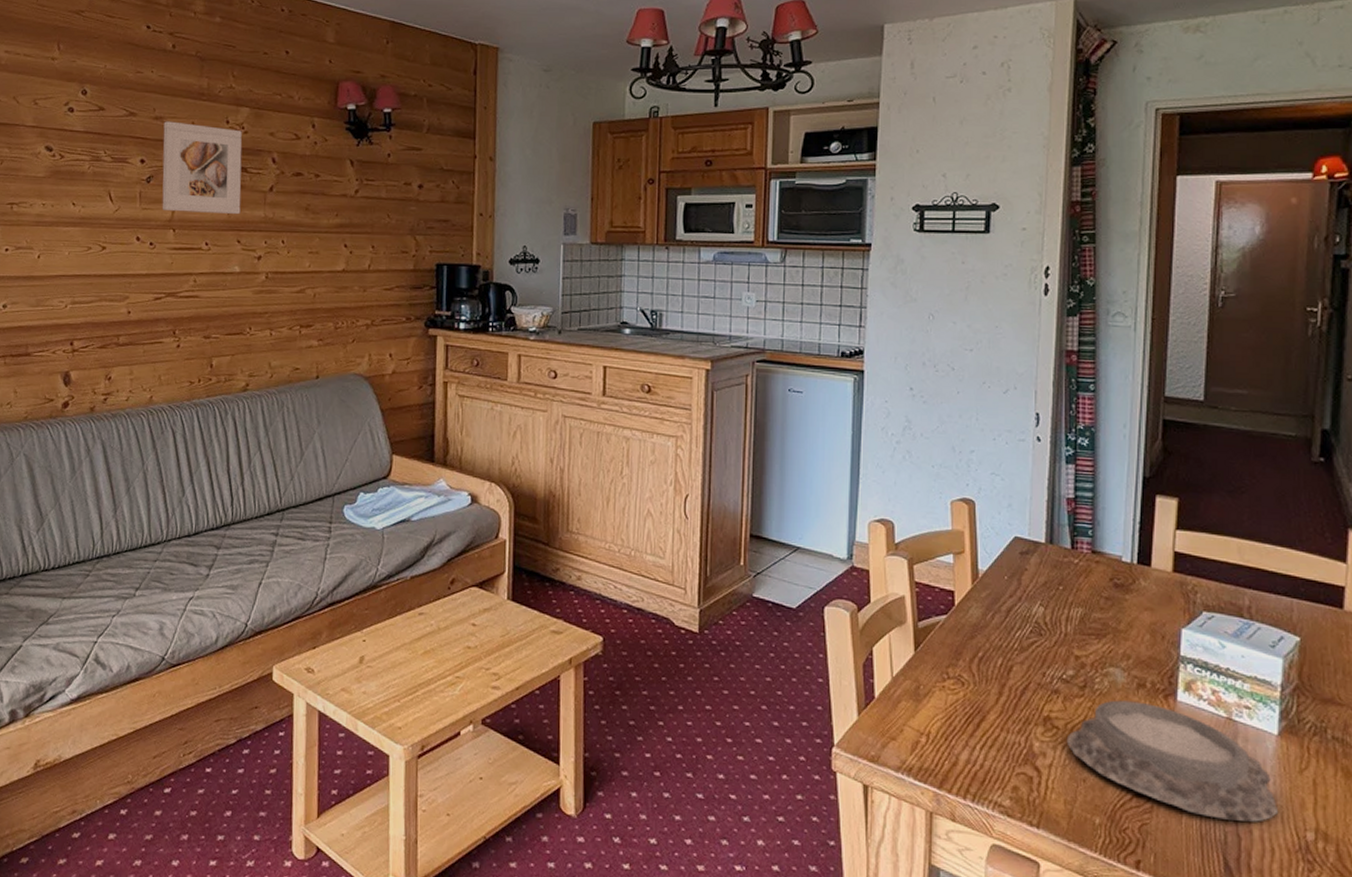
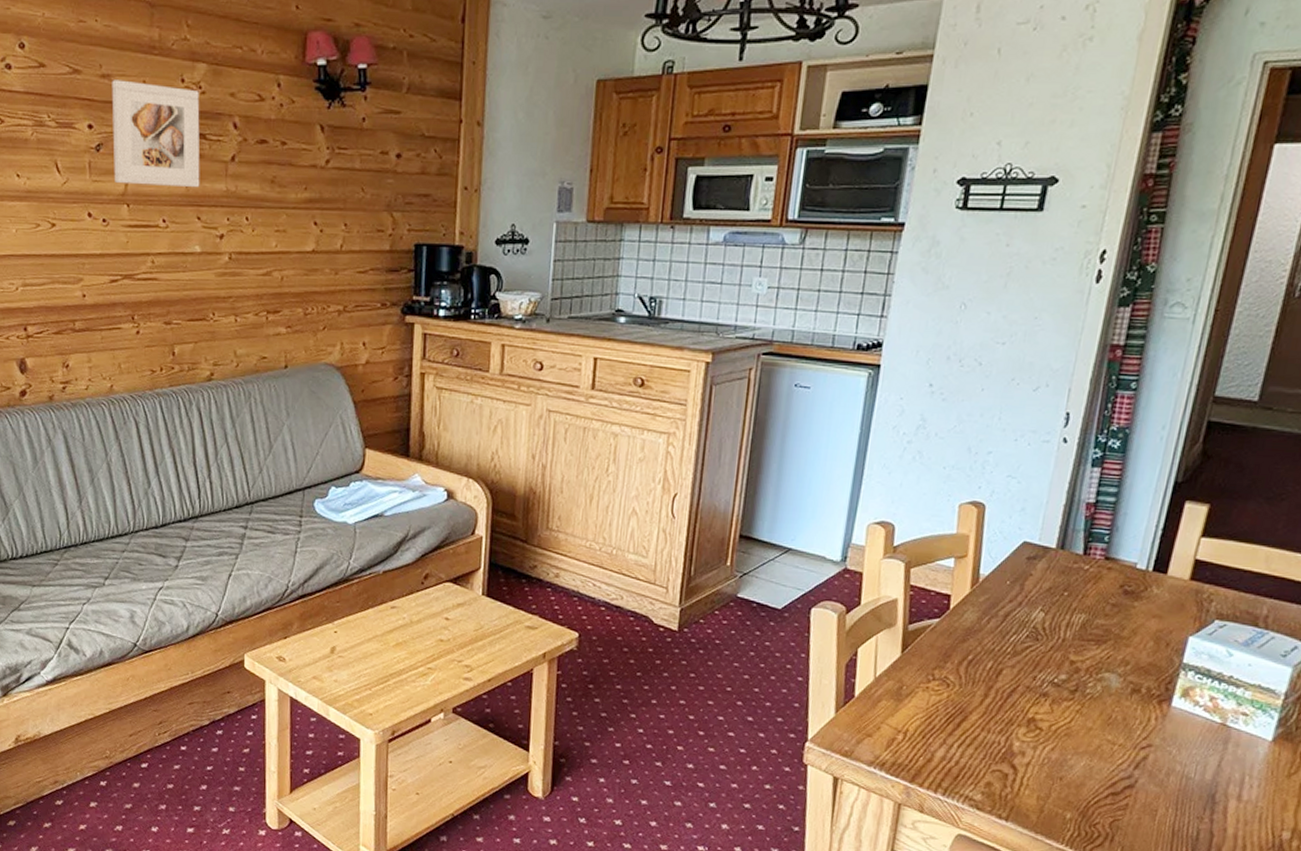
mortar: present [1066,700,1278,822] -> none [1048,704,1258,821]

